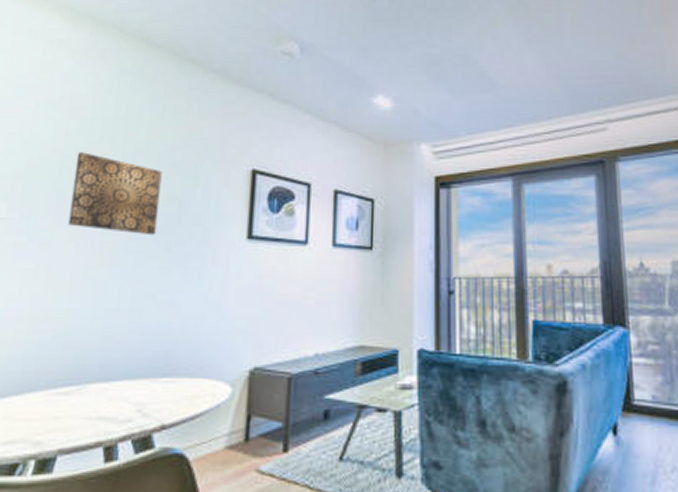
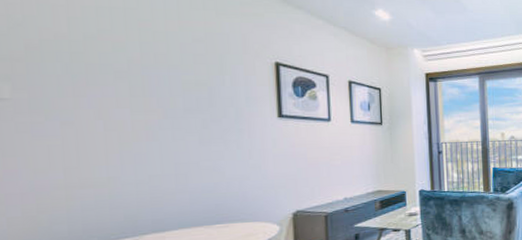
wall art: present [68,152,162,236] -> none [87,39,190,115]

